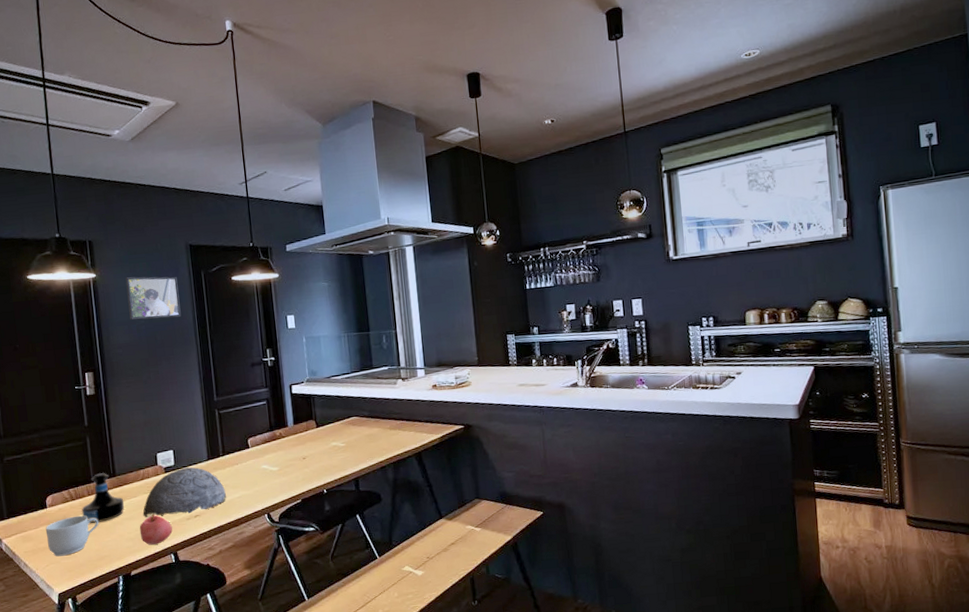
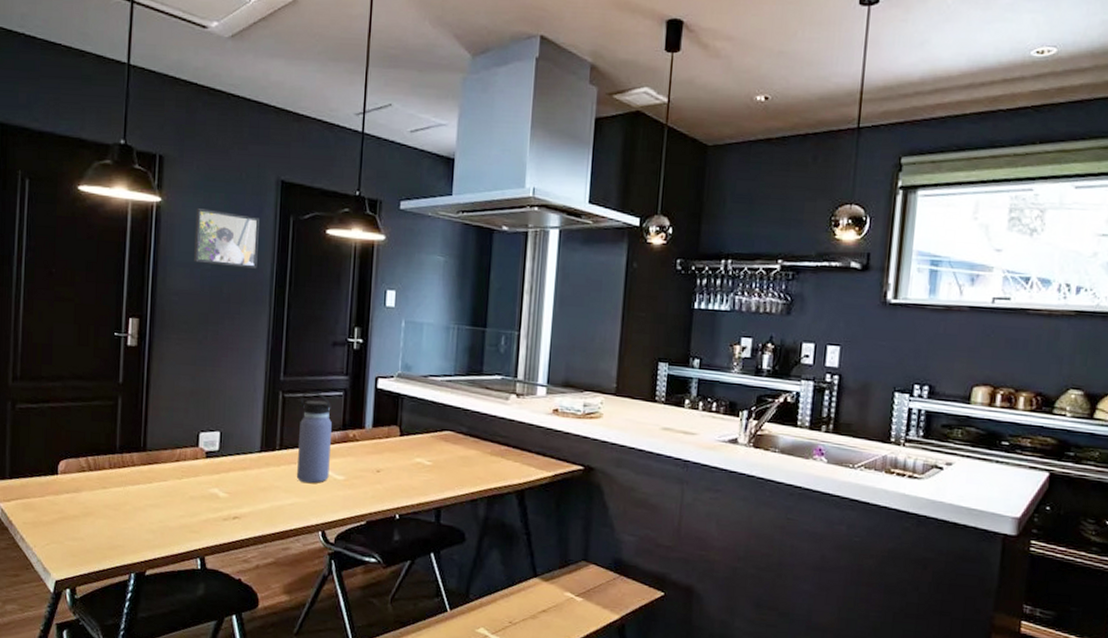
mug: present [45,515,99,557] -> none [52,490,116,537]
tequila bottle: present [82,472,124,523] -> none [99,443,150,504]
apple: present [139,514,173,545] -> none [164,505,204,543]
decorative bowl: present [143,467,226,518] -> none [171,456,275,513]
water bottle: none [232,405,266,478] -> present [297,391,332,484]

